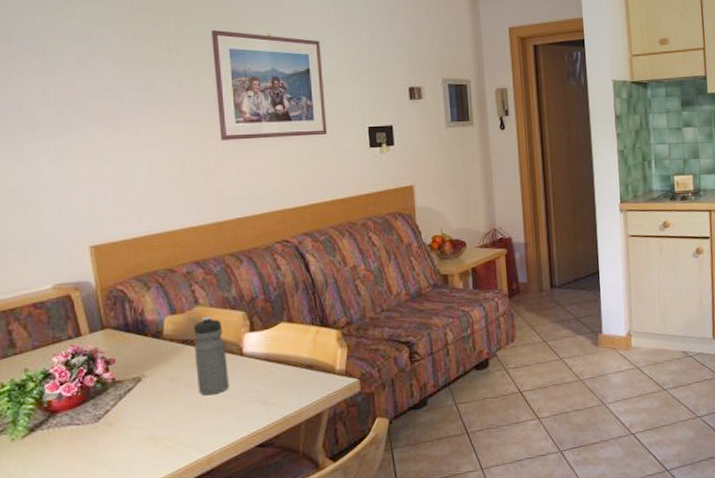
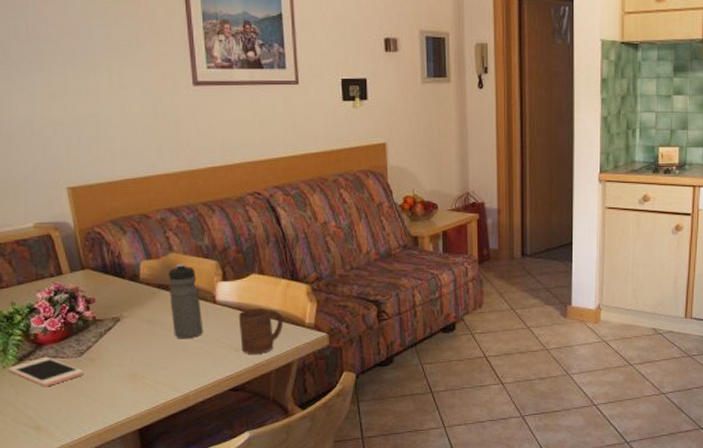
cell phone: none [17,424,100,459] -> present [8,356,84,387]
cup: none [266,357,314,407] -> present [238,308,284,354]

